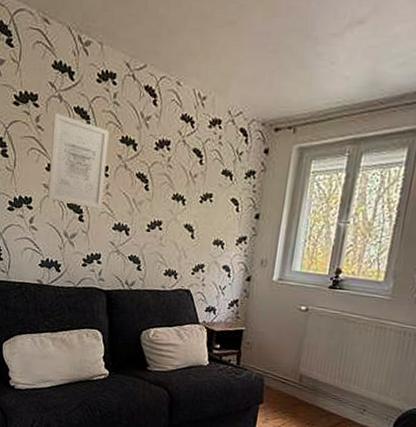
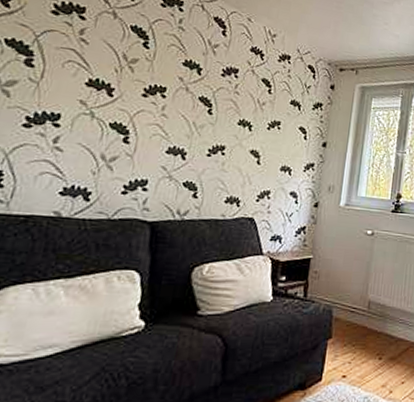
wall art: present [48,112,109,209] -> none [83,27,171,131]

